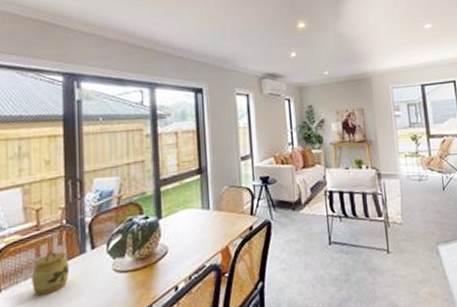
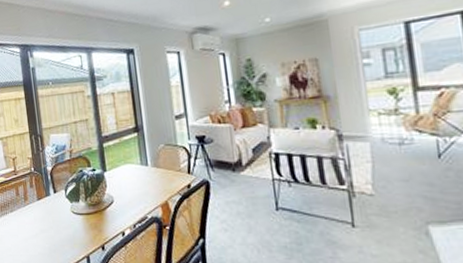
jar: present [31,251,70,297] -> none [15,192,40,226]

